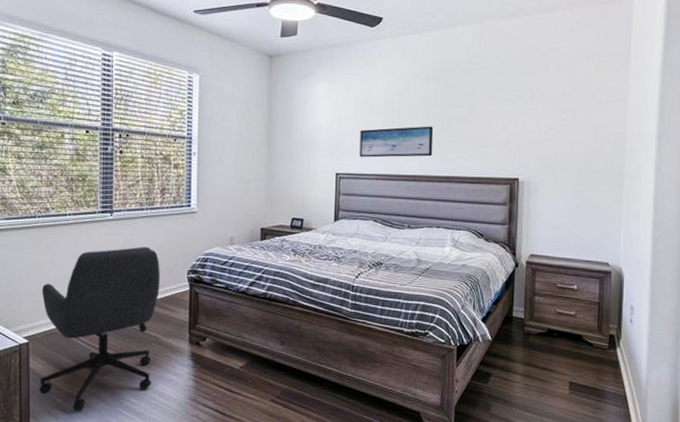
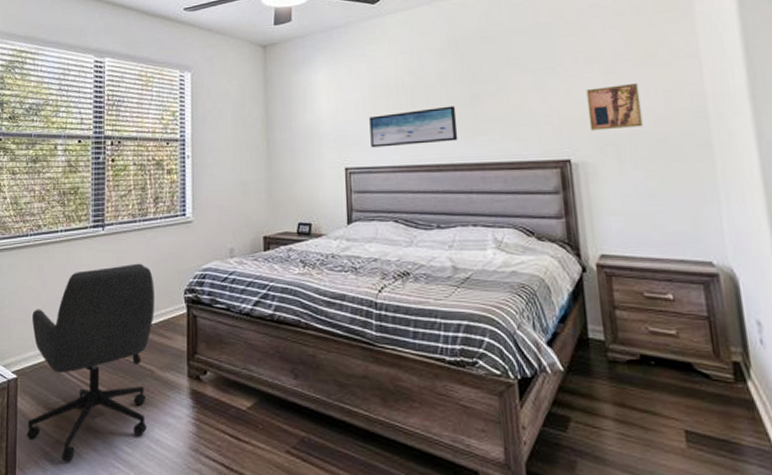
wall art: none [537,119,579,156] -> present [585,82,643,131]

